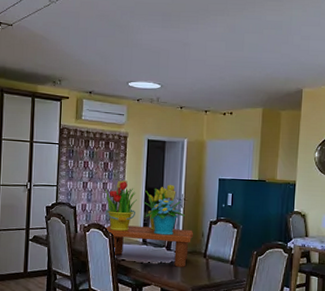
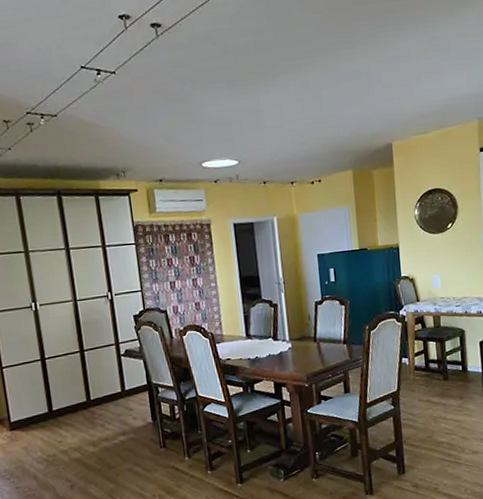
flower arrangement: present [104,180,194,268] -> none [196,268,300,358]

